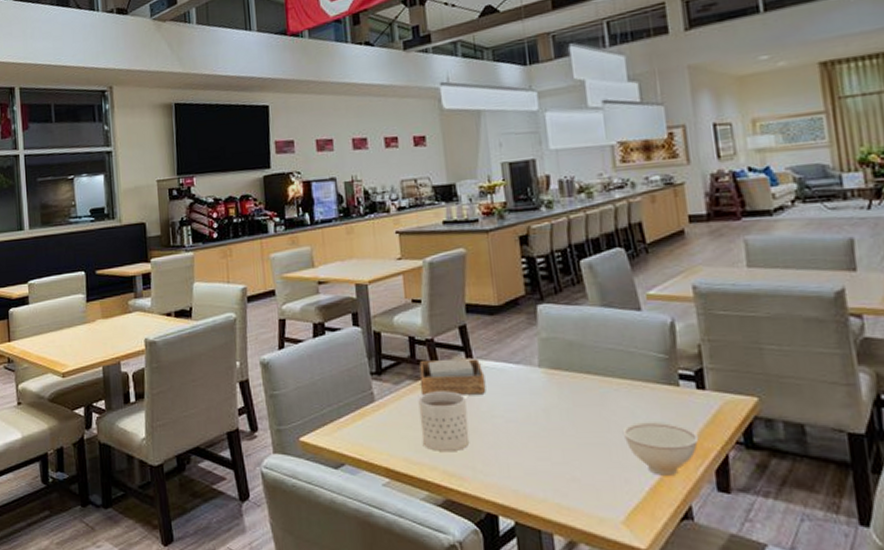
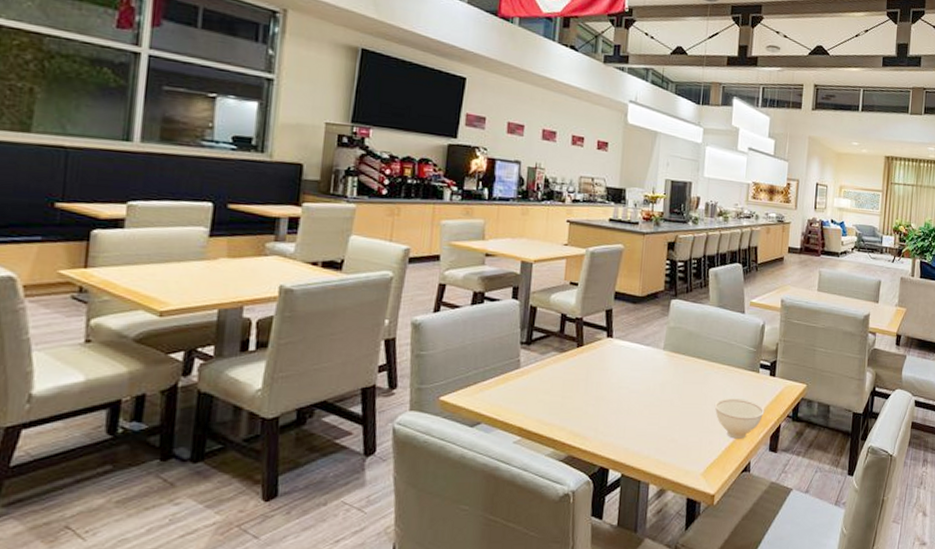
mug: present [418,391,470,451] -> none [556,363,600,415]
napkin holder: present [419,358,486,395] -> none [564,336,620,368]

